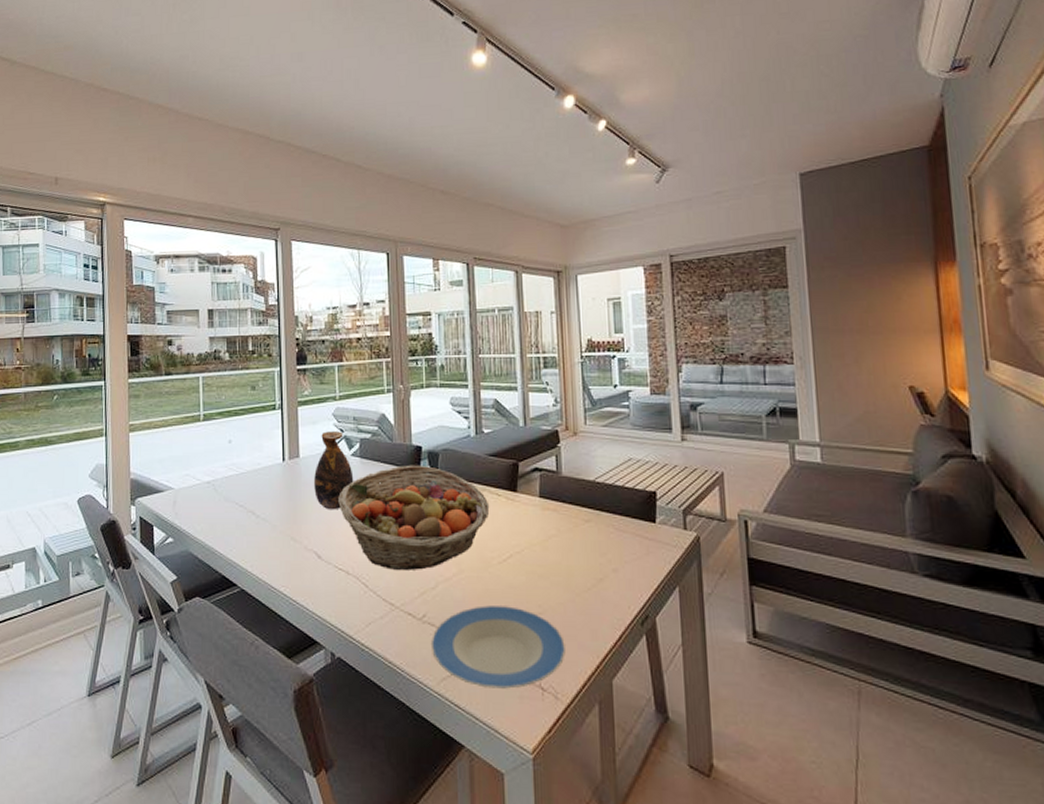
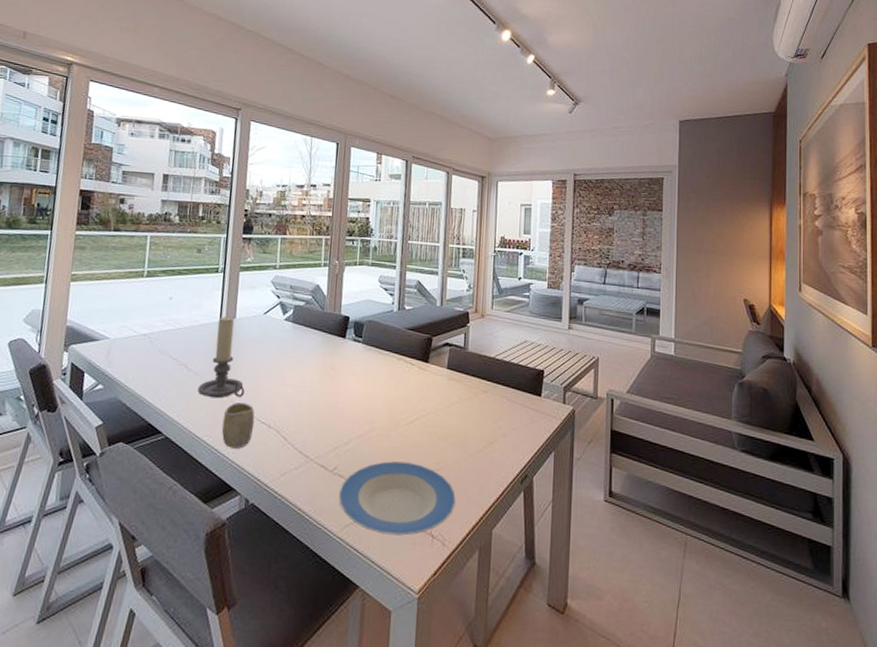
candle holder: none [268,456,317,546] -> present [198,316,245,399]
cup: none [298,549,332,599] -> present [222,402,255,449]
vase: present [314,431,354,510] -> none [246,296,285,369]
fruit basket: present [338,464,490,570] -> none [268,332,404,427]

